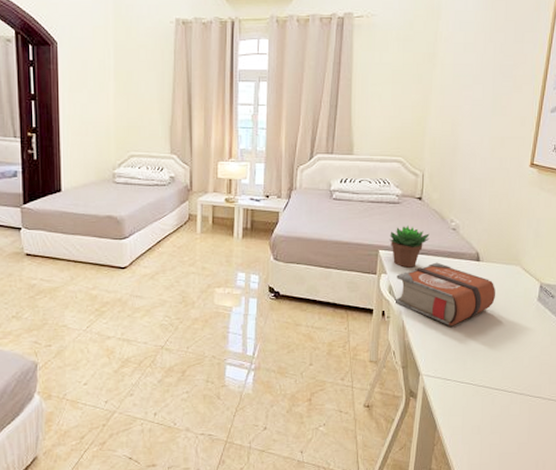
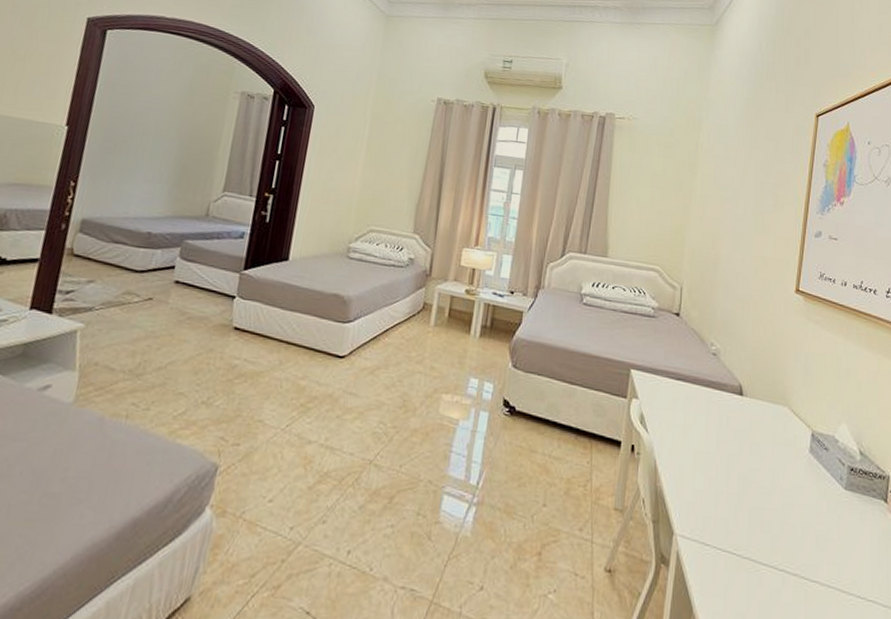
succulent plant: present [390,224,430,268] -> none [643,343,687,395]
bible: present [393,262,495,327] -> none [645,391,761,474]

